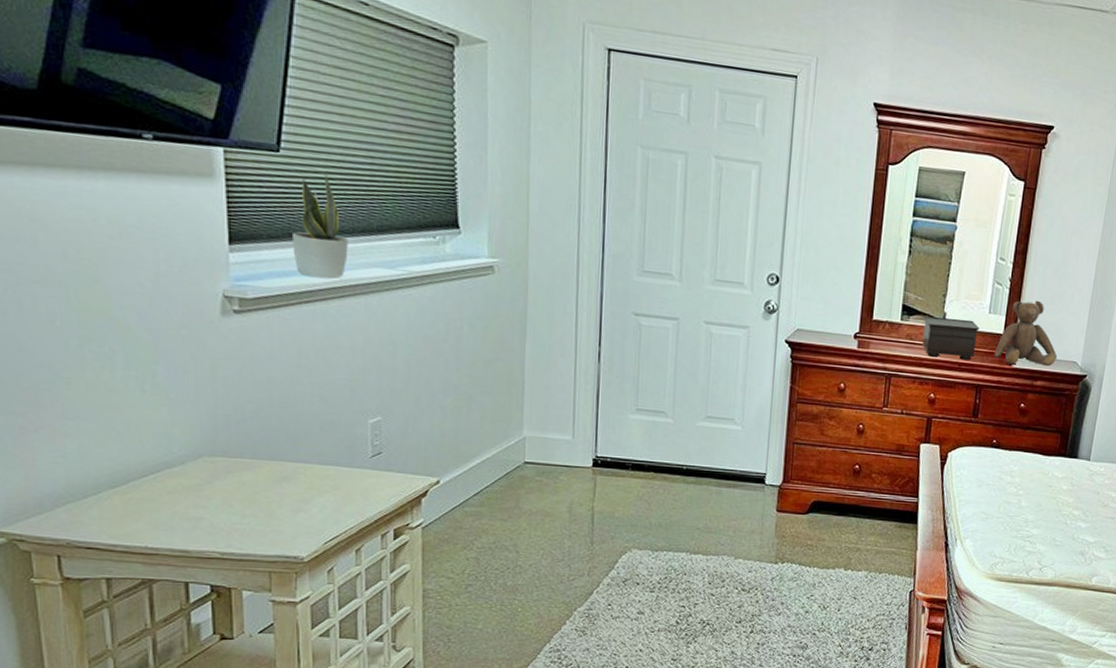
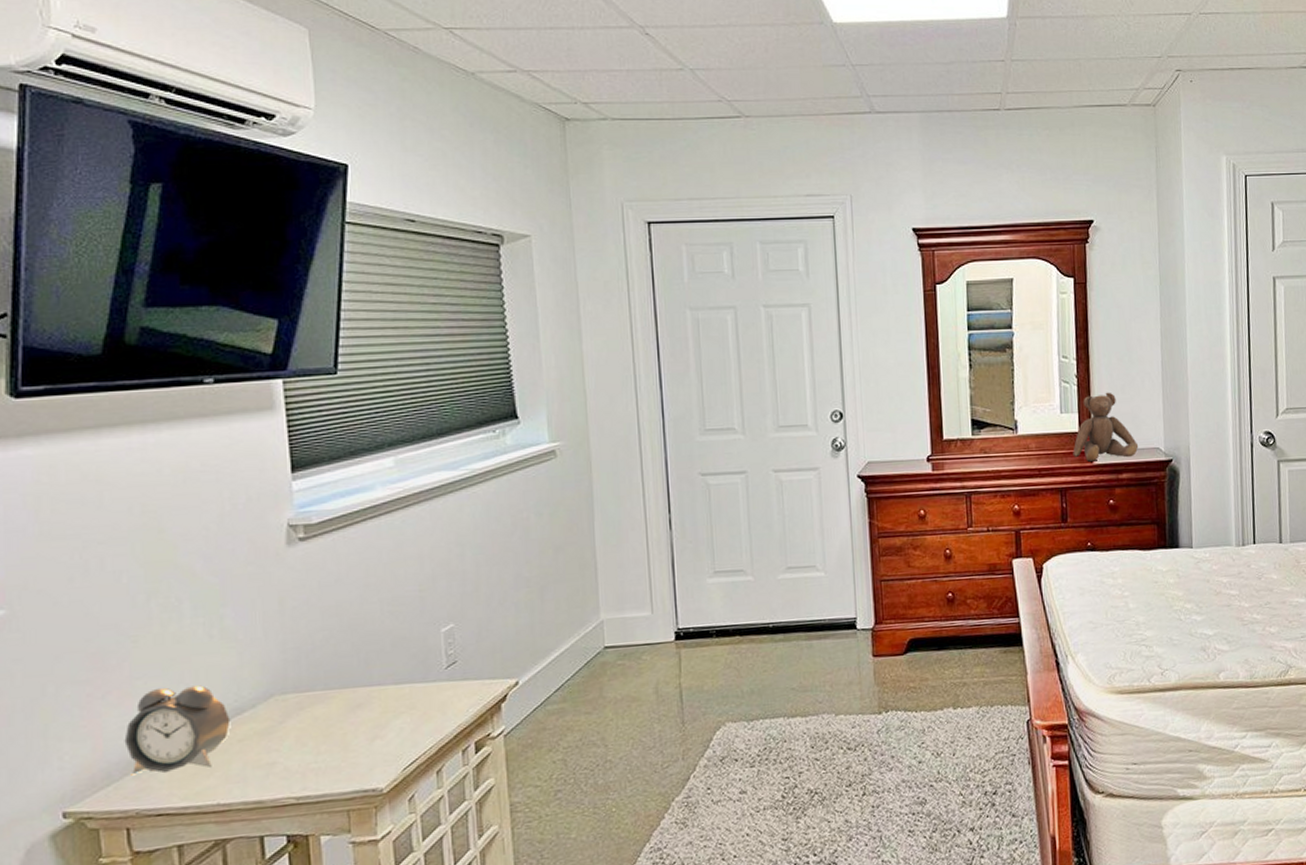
alarm clock: none [56,431,160,512] -> present [124,685,231,774]
potted plant: present [293,173,349,280] -> none [354,387,410,493]
jewelry box: present [921,316,980,360] -> none [995,423,1054,467]

